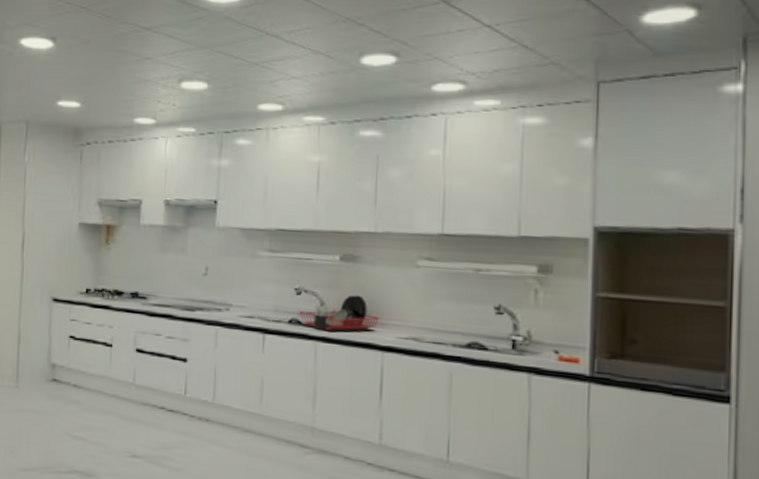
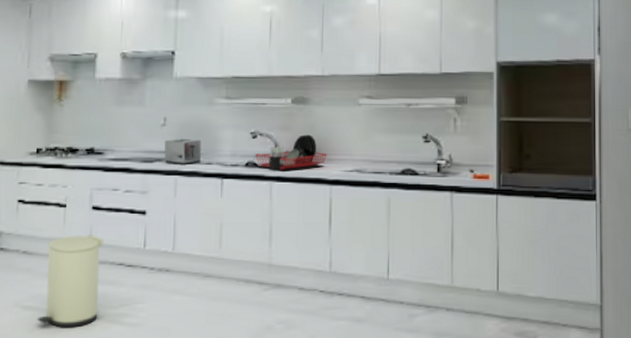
pedal bin: none [85,374,146,463] -> present [37,234,104,328]
toaster: none [205,288,244,317] -> present [164,138,202,166]

